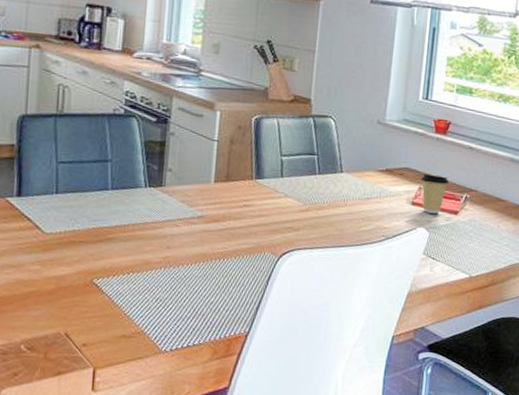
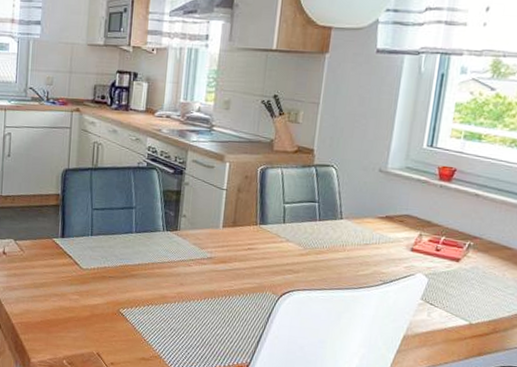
coffee cup: present [421,173,450,214] -> none [421,220,452,260]

